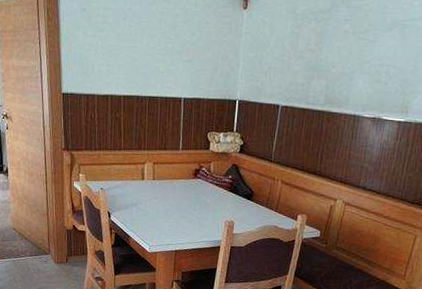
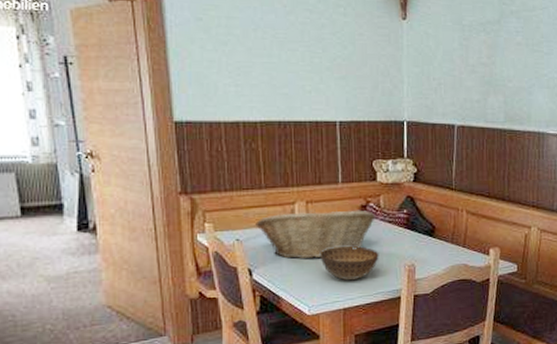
fruit basket: none [114,169,206,209] -> present [254,209,375,259]
bowl: none [160,201,206,229] -> present [320,246,379,280]

